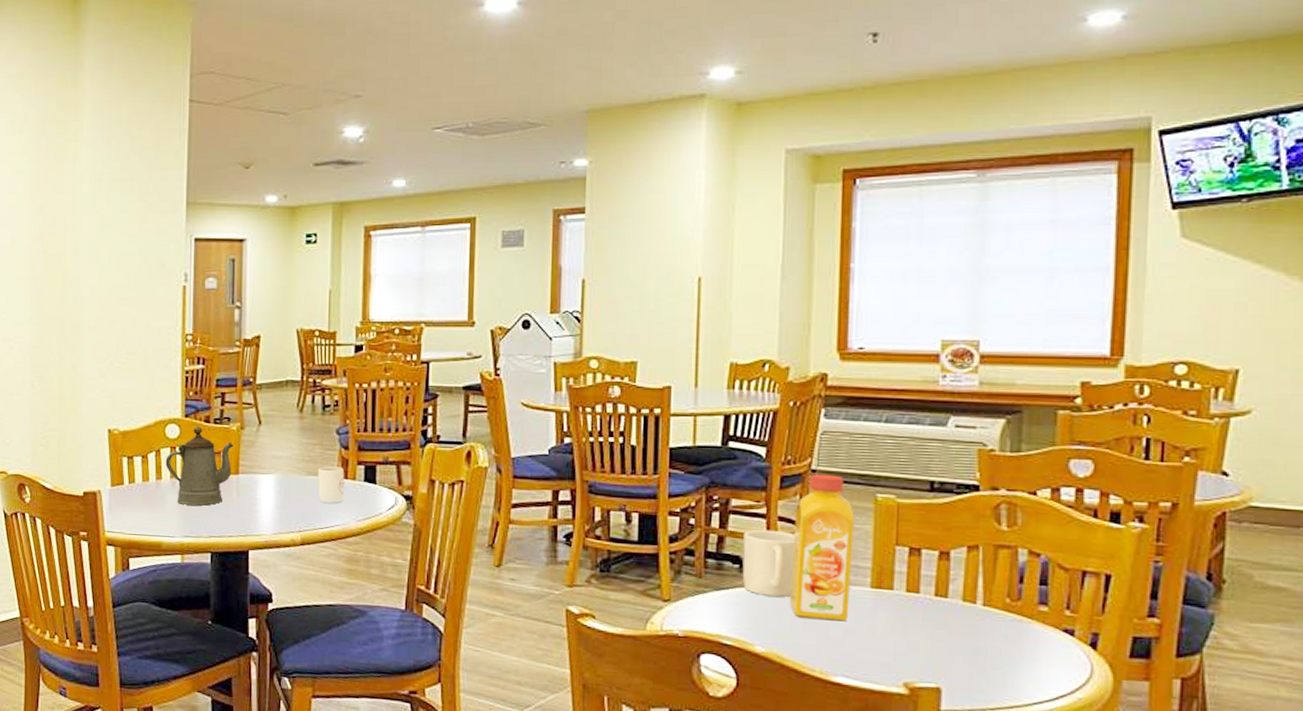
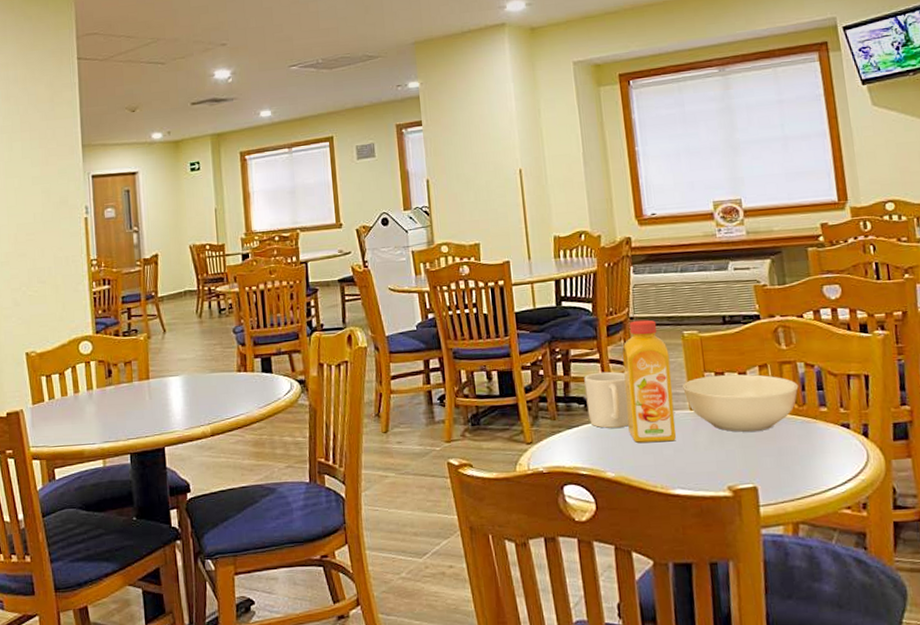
coffee pot: present [165,426,234,506] -> none [81,340,143,413]
mug: present [317,466,345,503] -> none [220,362,246,396]
bowl: none [866,550,1015,624] -> present [683,374,799,432]

